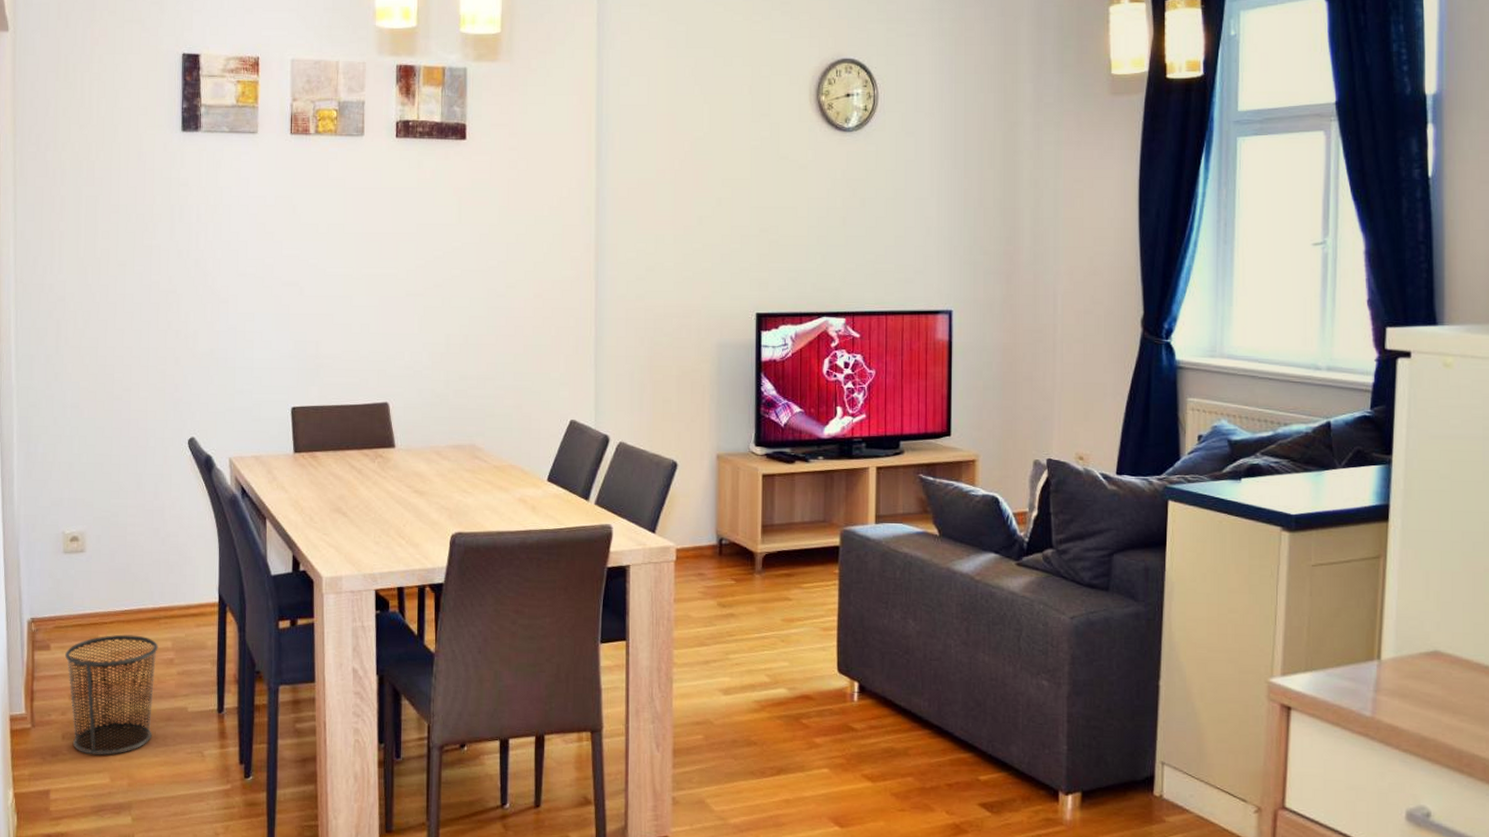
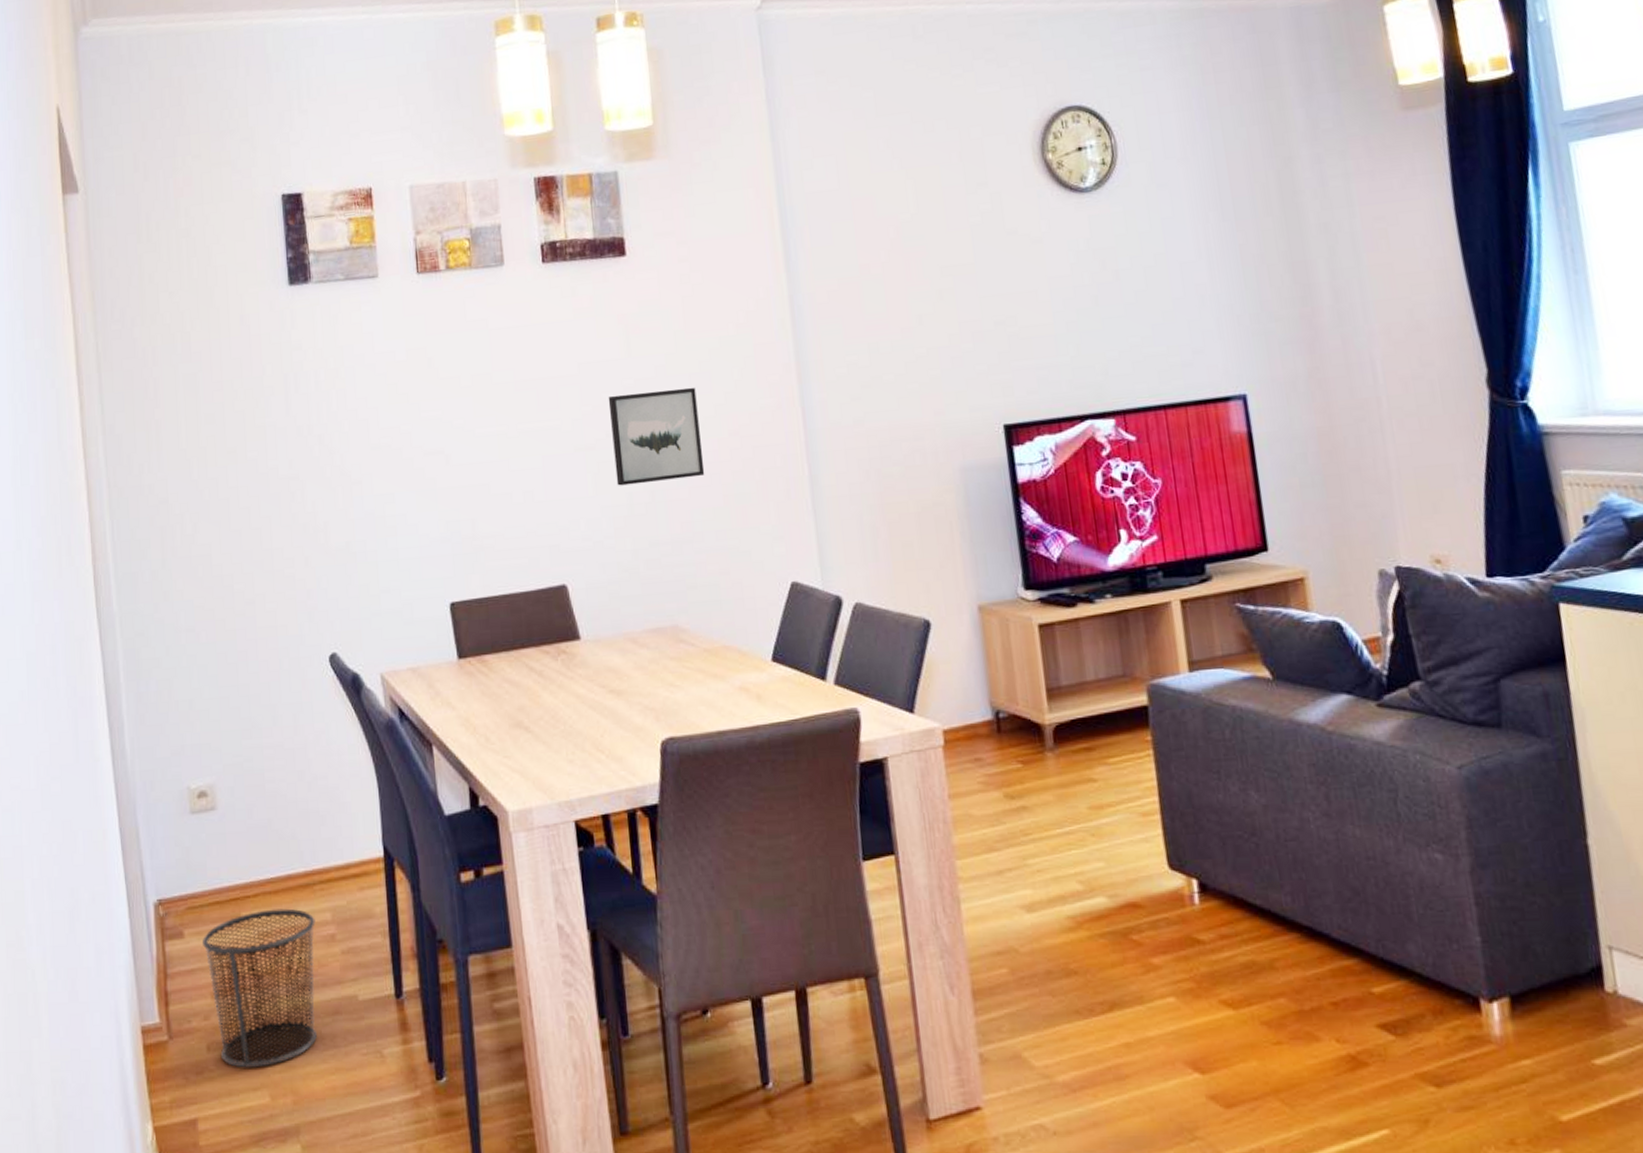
wall art: none [438,253,511,328] -> present [608,387,705,486]

